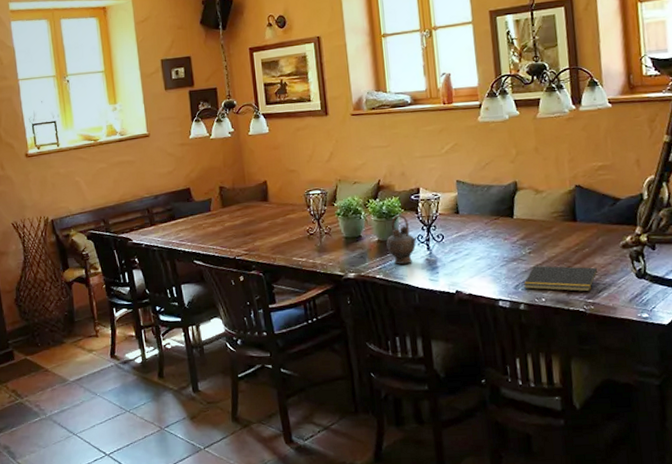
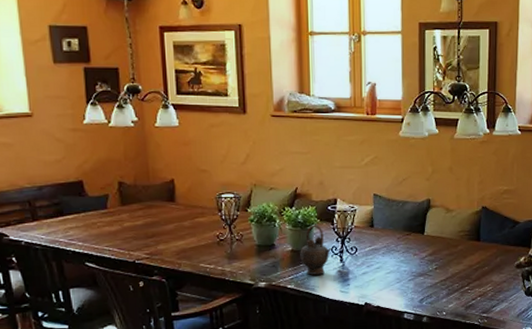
notepad: present [523,266,598,292] -> none [427,281,494,307]

